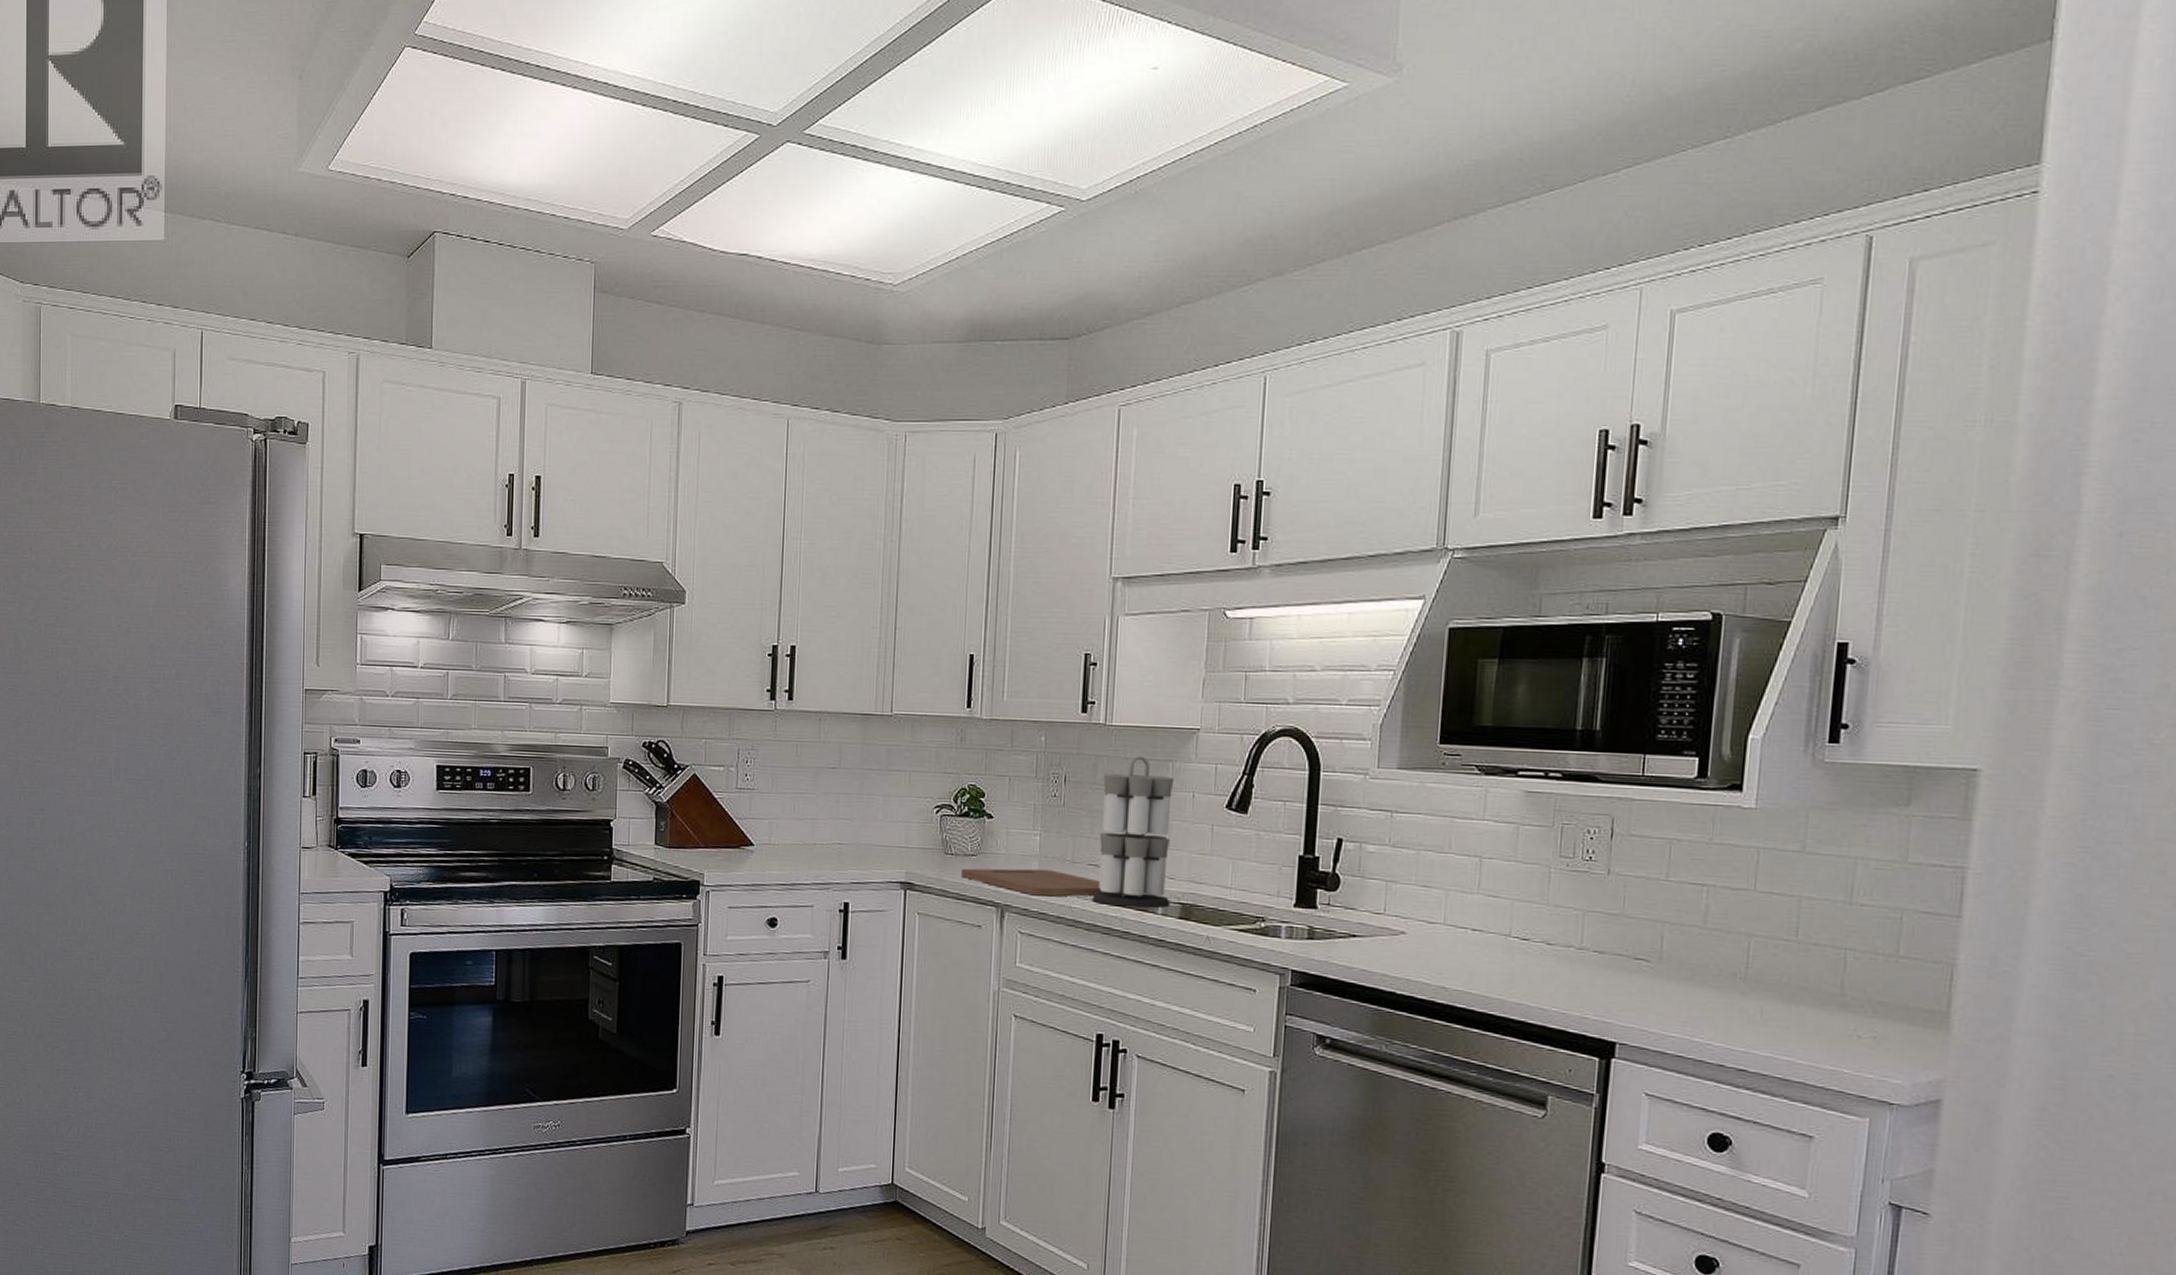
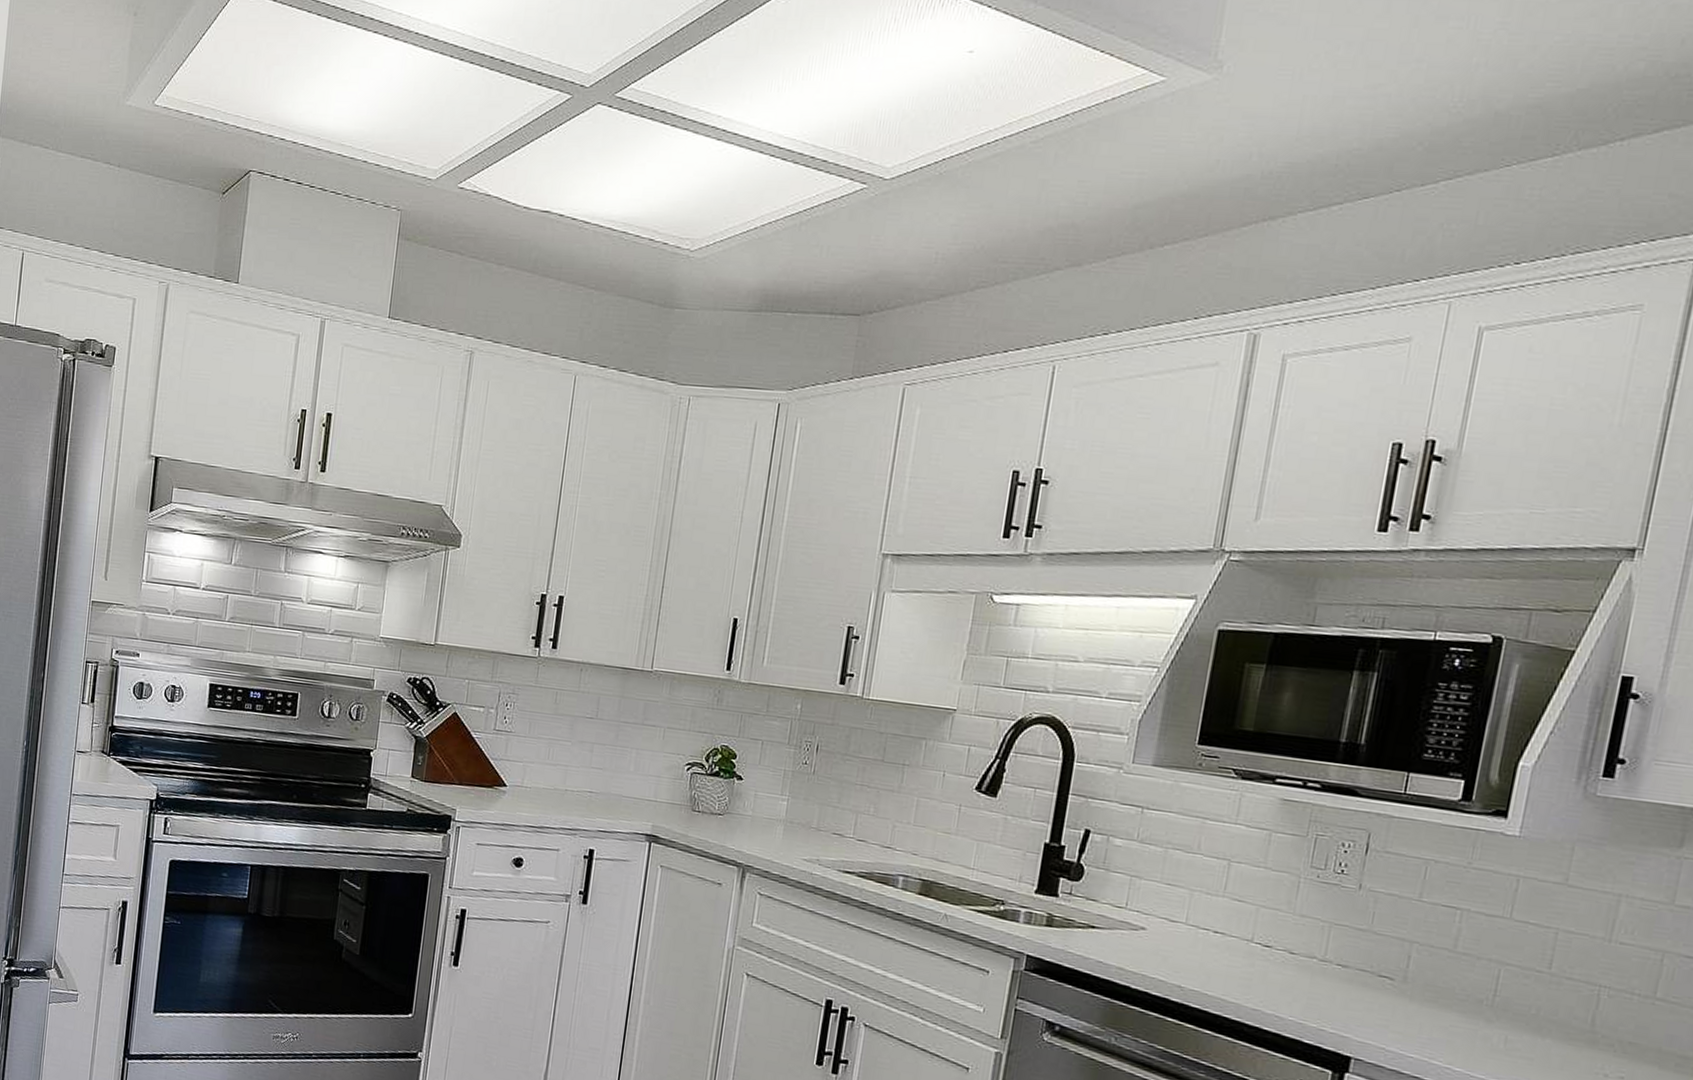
cutting board: present [961,868,1122,897] -> none [706,826,865,865]
spice rack: present [1092,755,1175,909] -> none [833,730,927,883]

